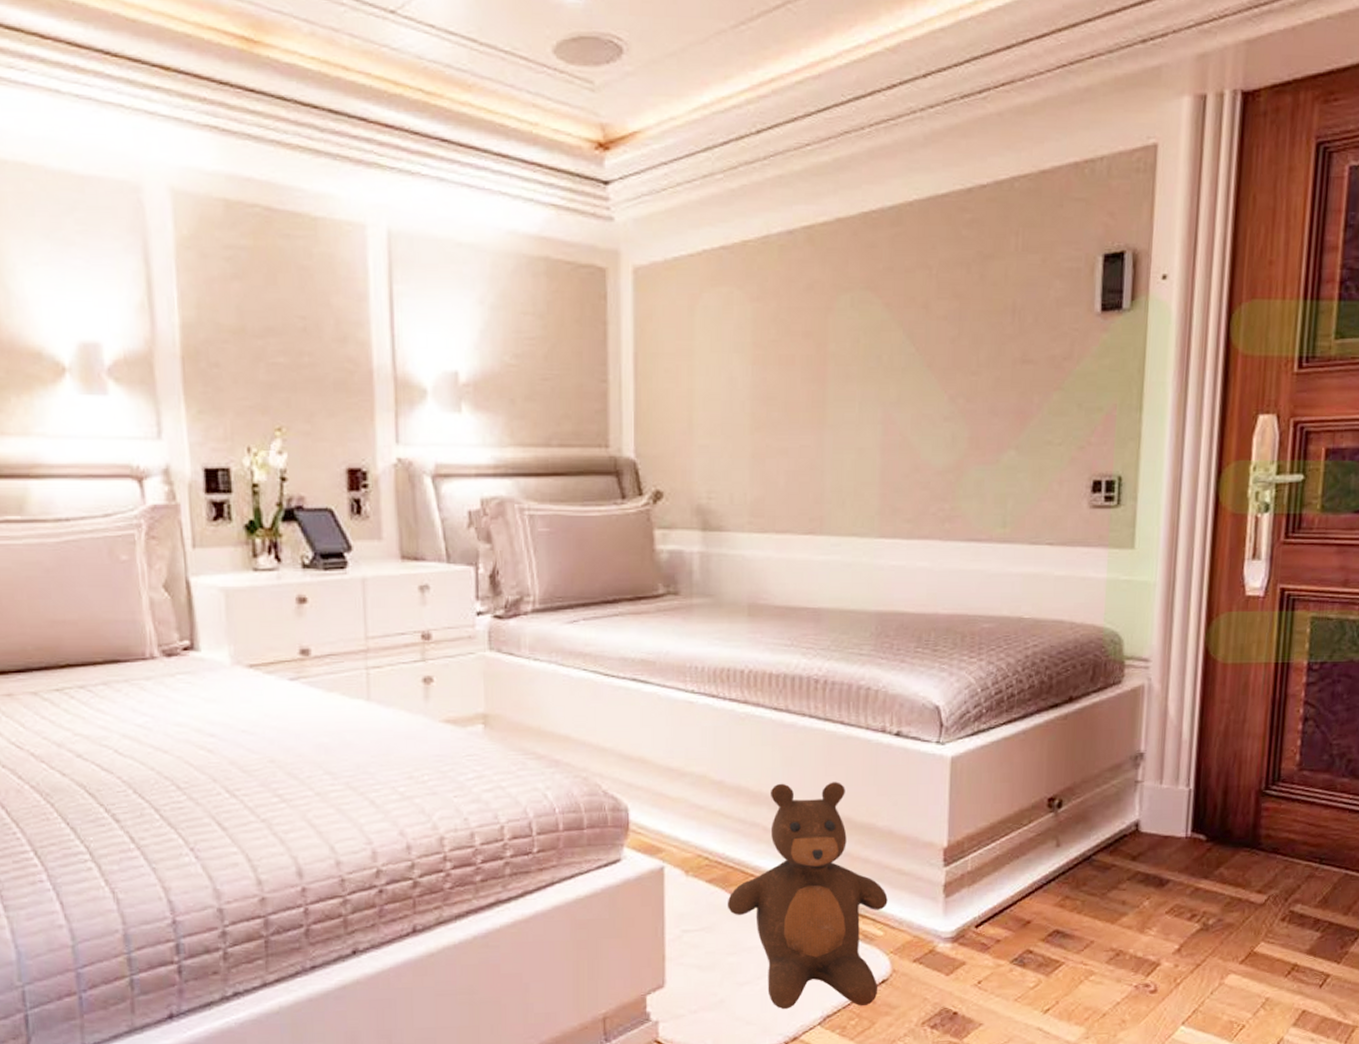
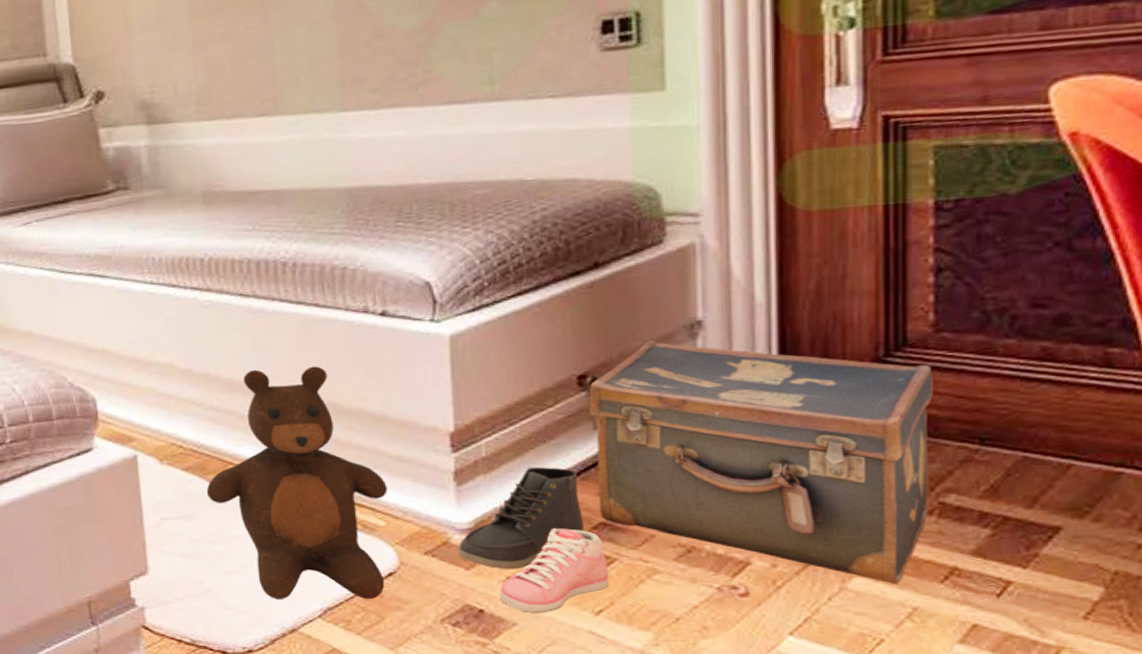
sneaker: none [940,880,1043,974] -> present [457,467,585,569]
sneaker: none [970,935,1057,1013] -> present [499,527,608,612]
suitcase: none [1054,769,1295,979] -> present [589,340,933,584]

